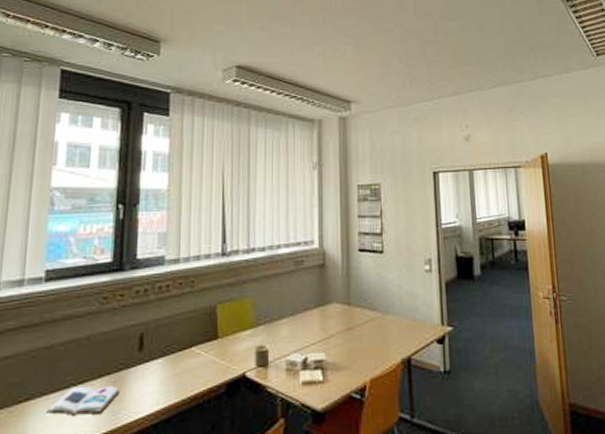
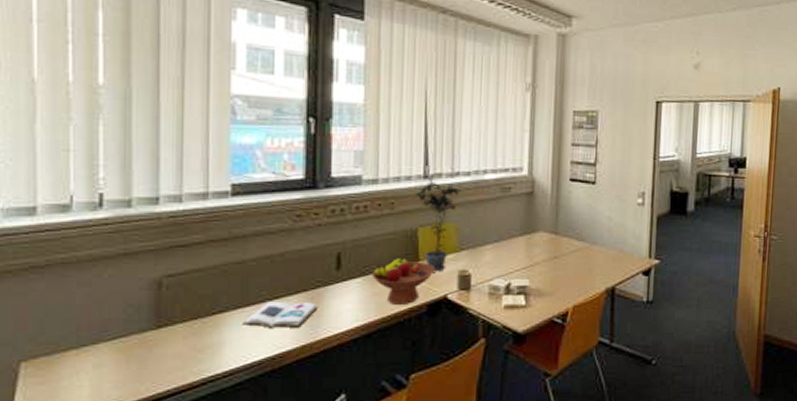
fruit bowl: none [173,336,234,385] -> present [372,258,436,305]
potted plant: none [211,257,256,349] -> present [412,180,461,272]

